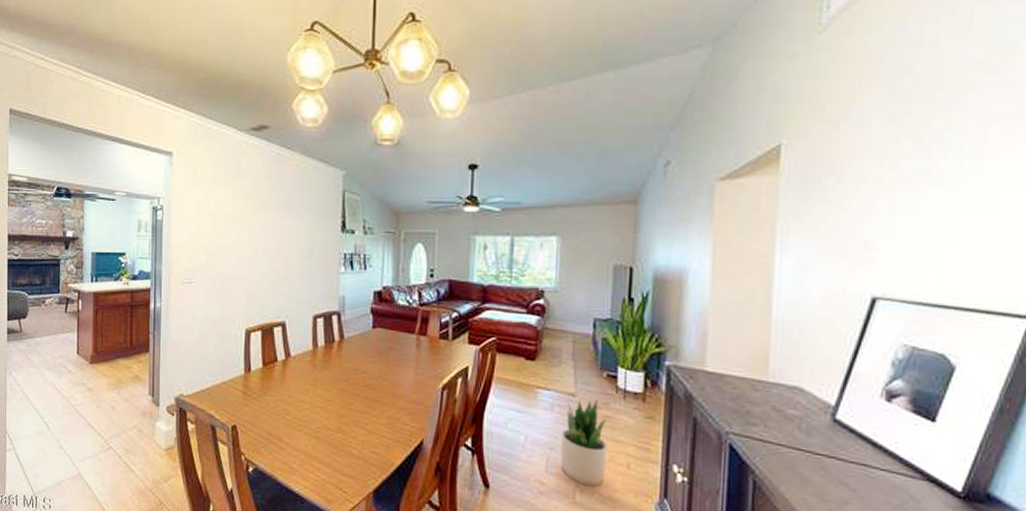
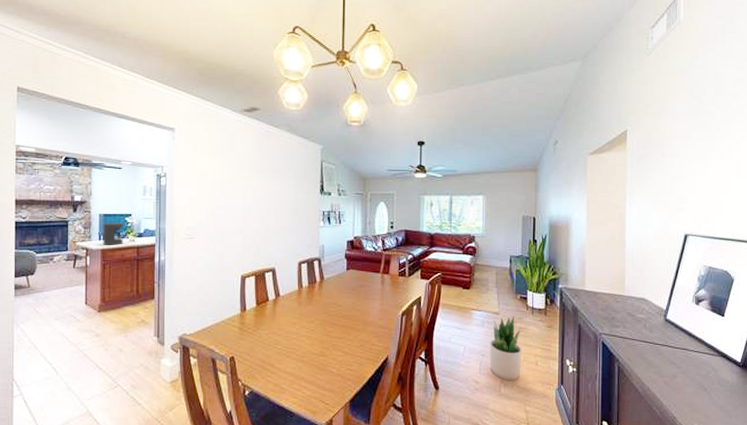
coffee maker: none [95,263,118,288] -> present [103,223,124,245]

